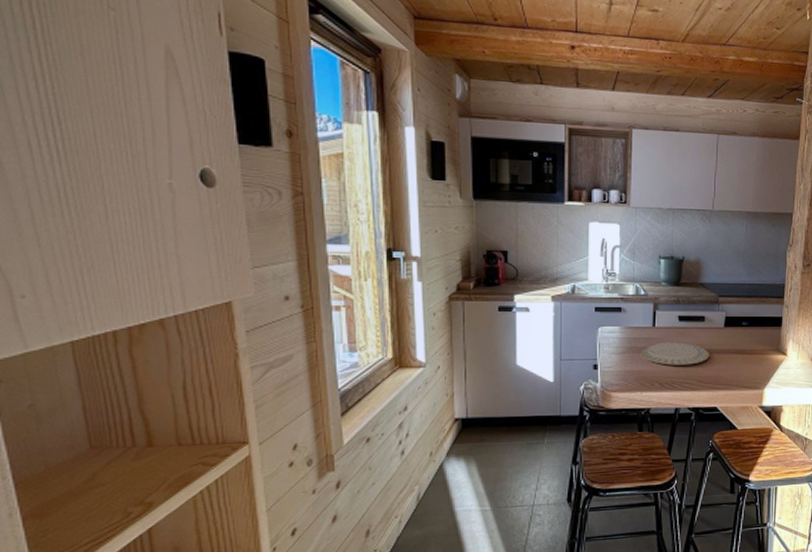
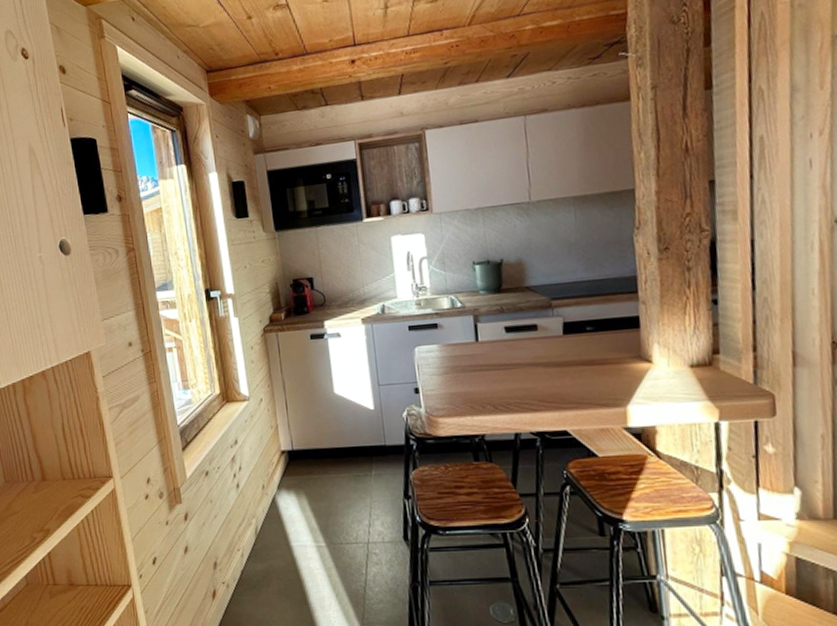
plate: present [640,341,709,365] -> none [465,355,549,384]

